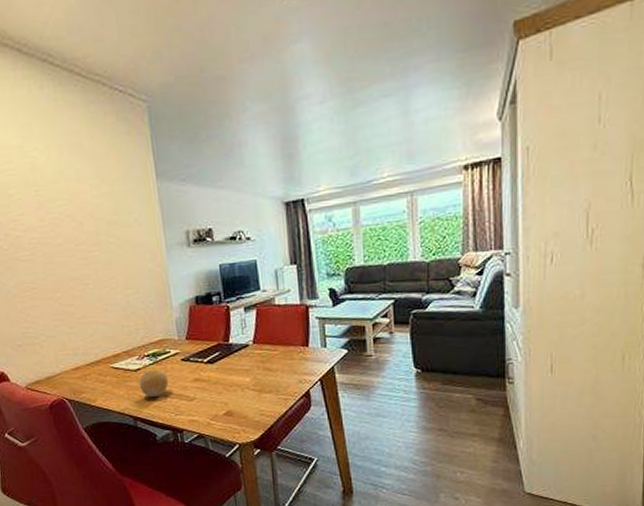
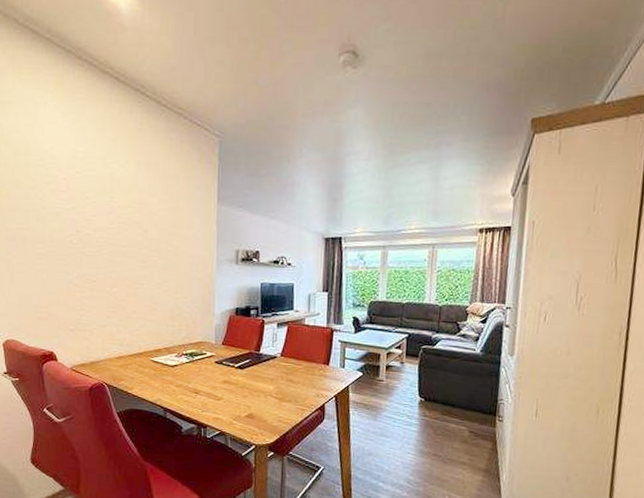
fruit: present [139,370,169,397] -> none [174,368,201,392]

